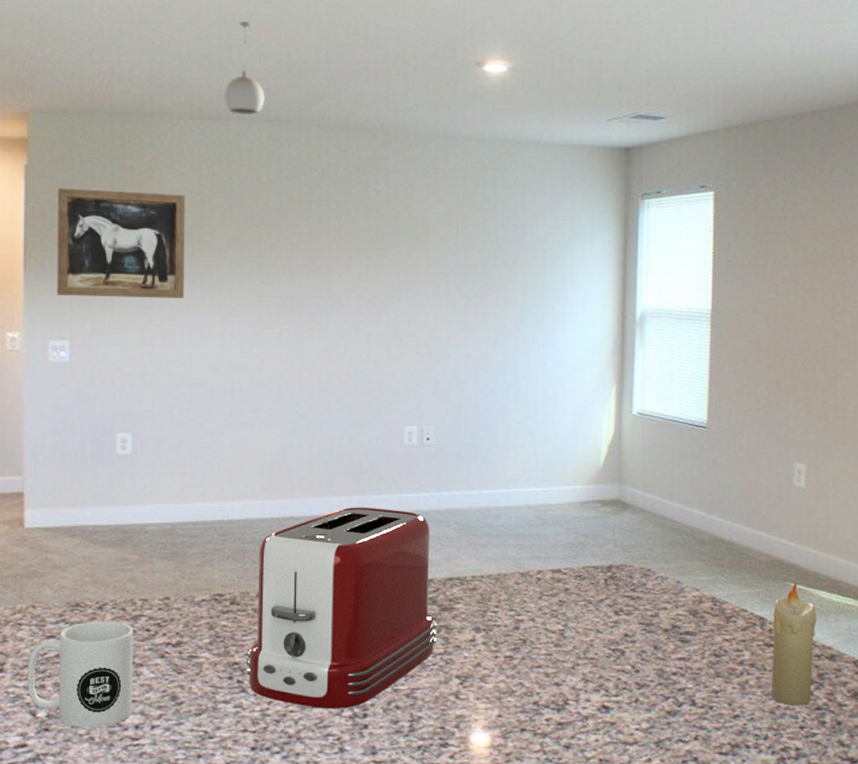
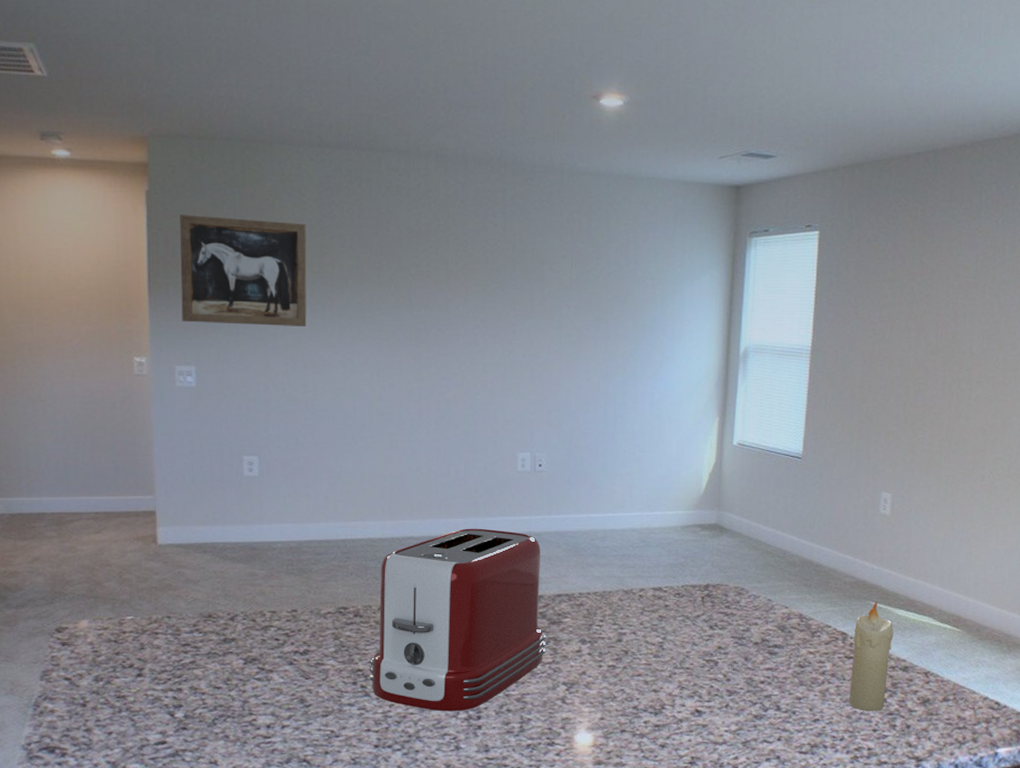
mug: present [27,621,134,728] -> none [164,631,265,727]
pendant light: present [223,22,265,116] -> none [342,47,384,145]

